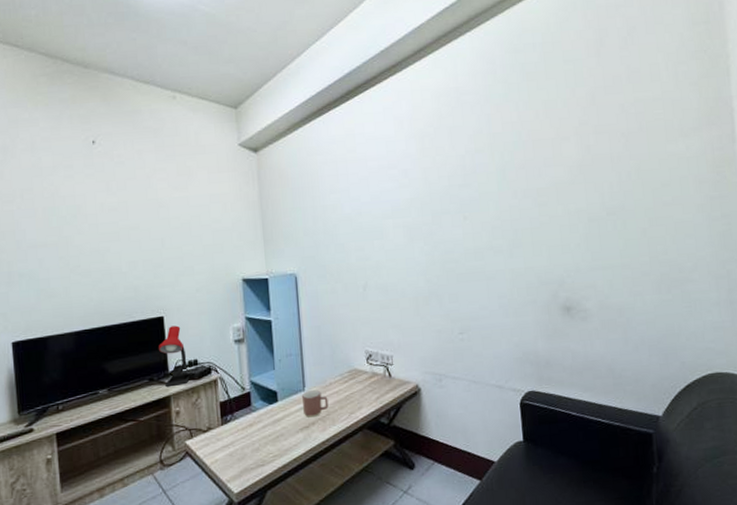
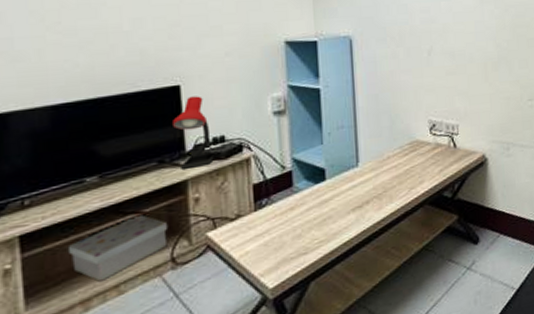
decorative box: none [89,422,158,474] -> present [69,214,169,282]
mug: present [301,390,329,418] -> none [354,165,386,196]

